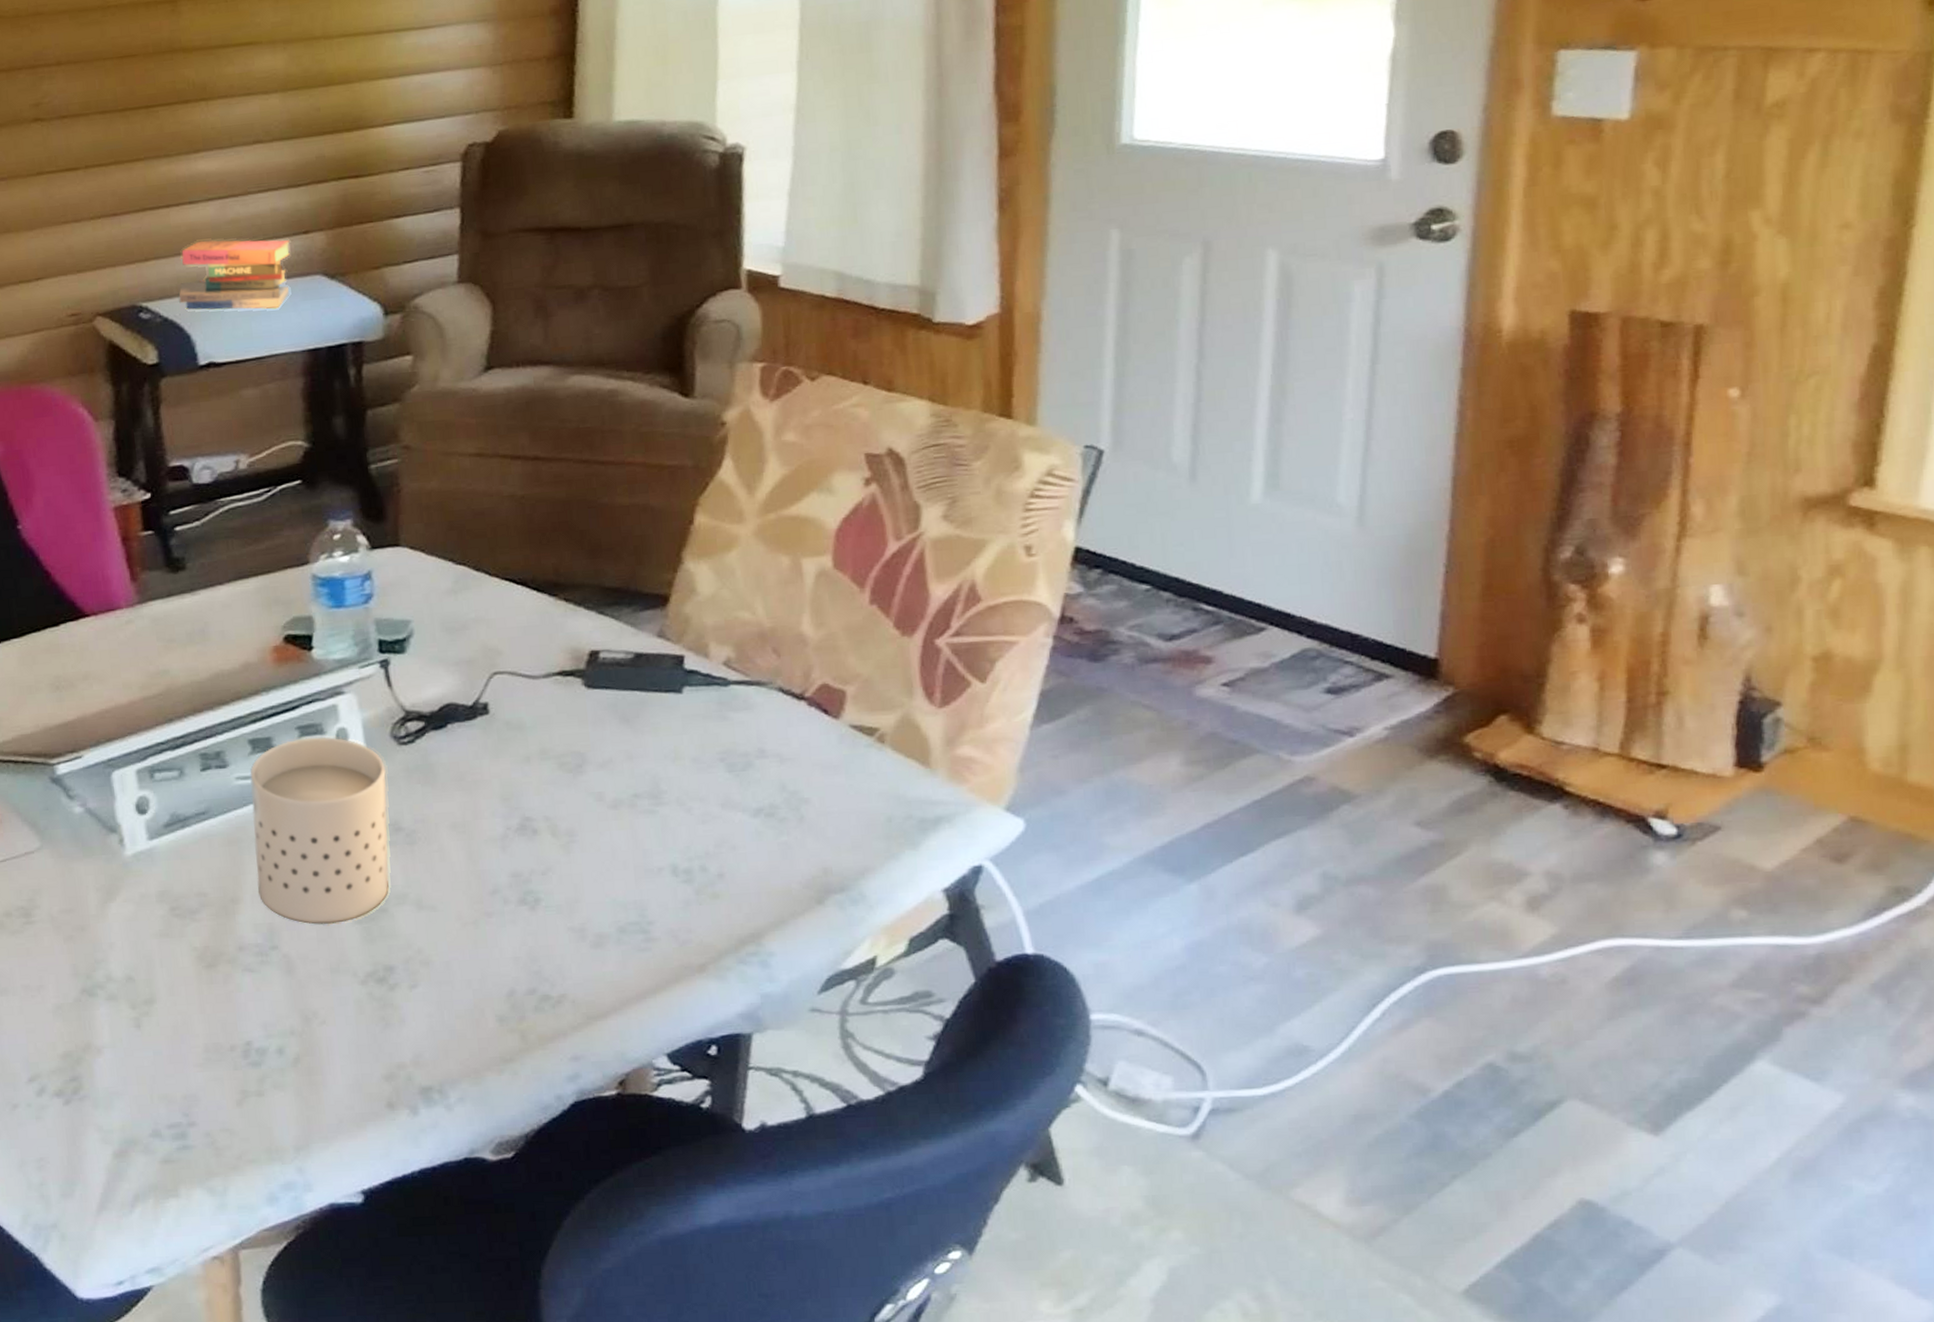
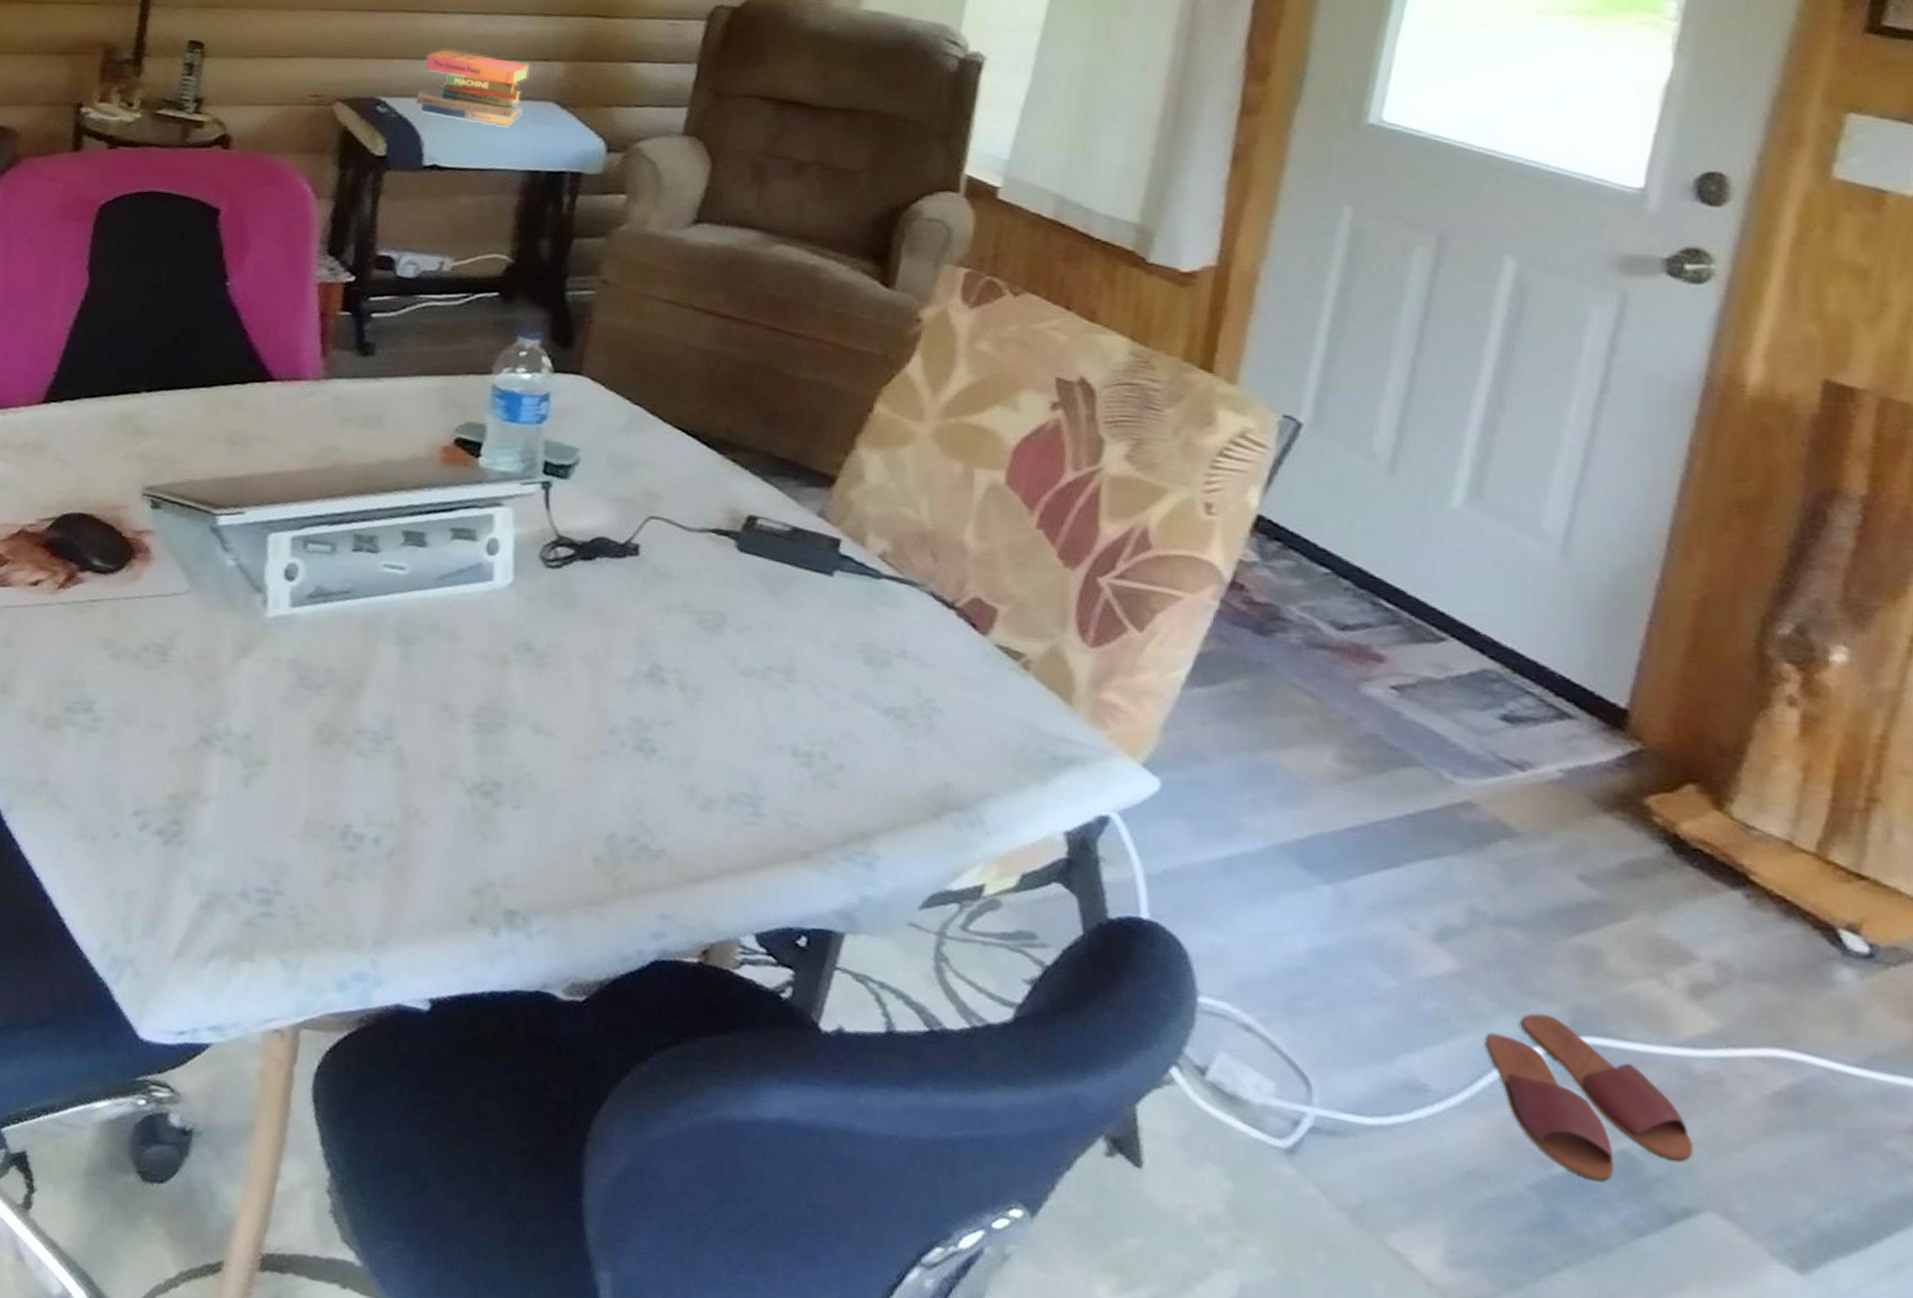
mug: present [250,737,389,925] -> none [385,540,529,729]
slippers: none [1353,956,1549,1096] -> present [1485,1013,1693,1181]

